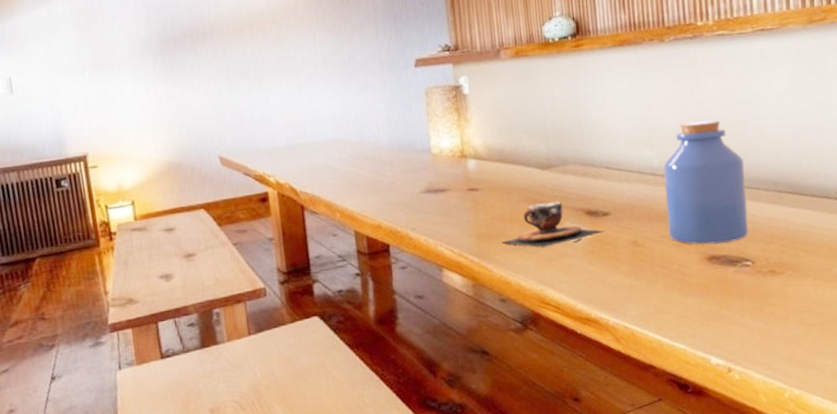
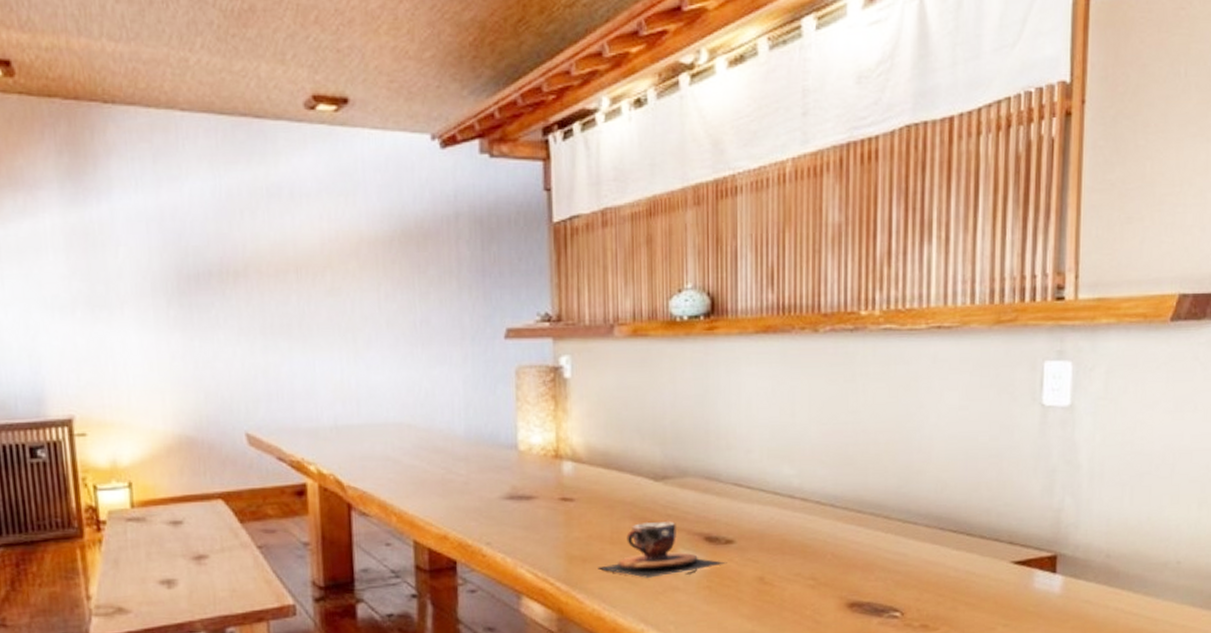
jar: present [663,120,749,245] -> none [803,435,903,588]

